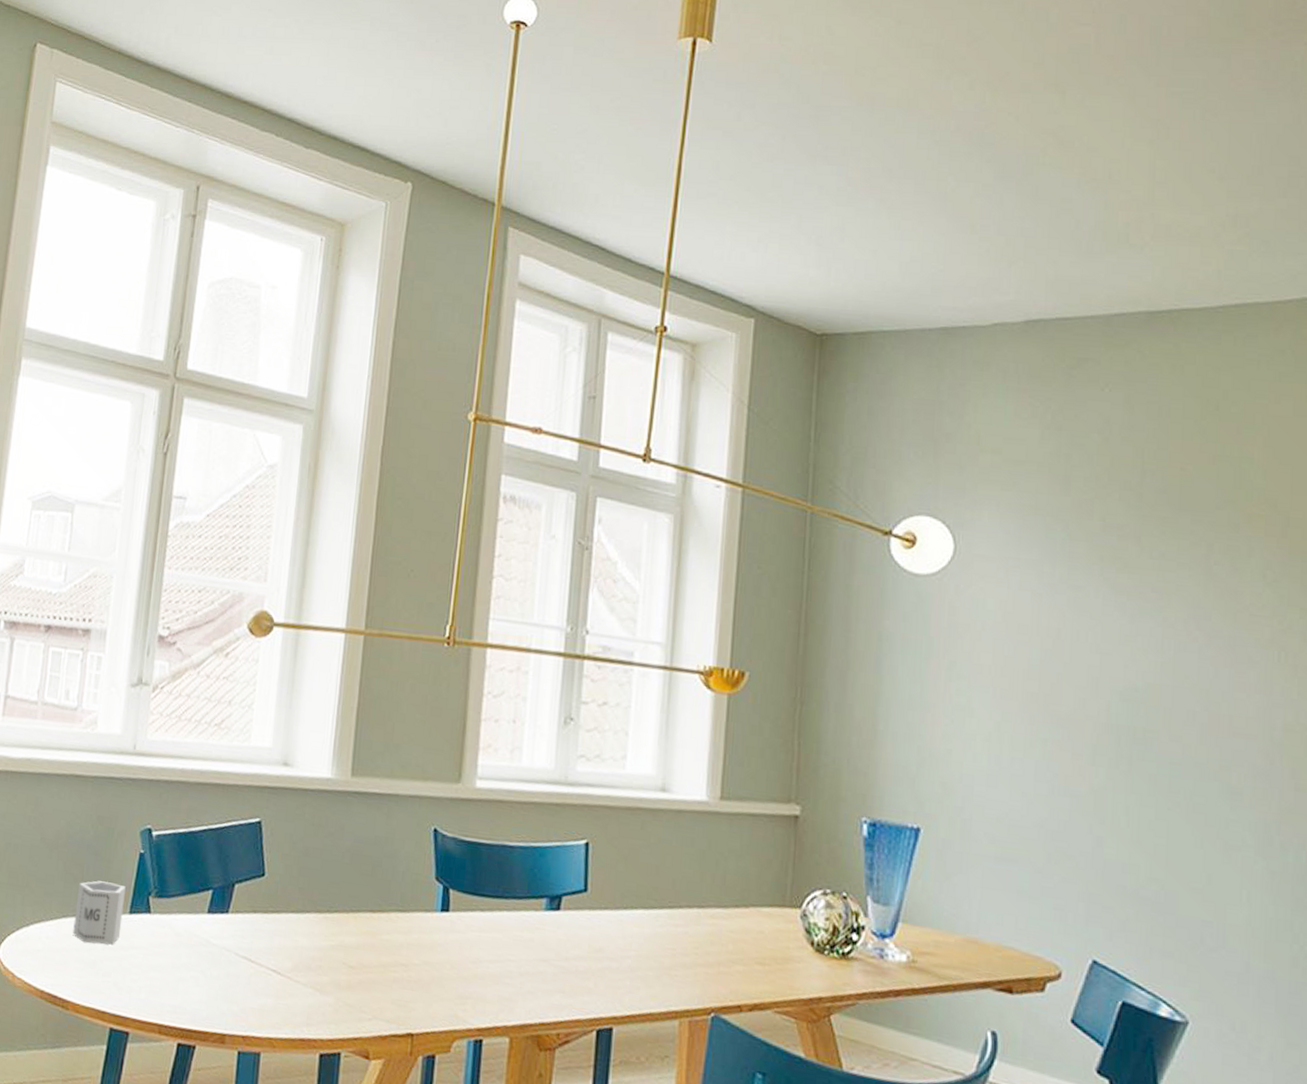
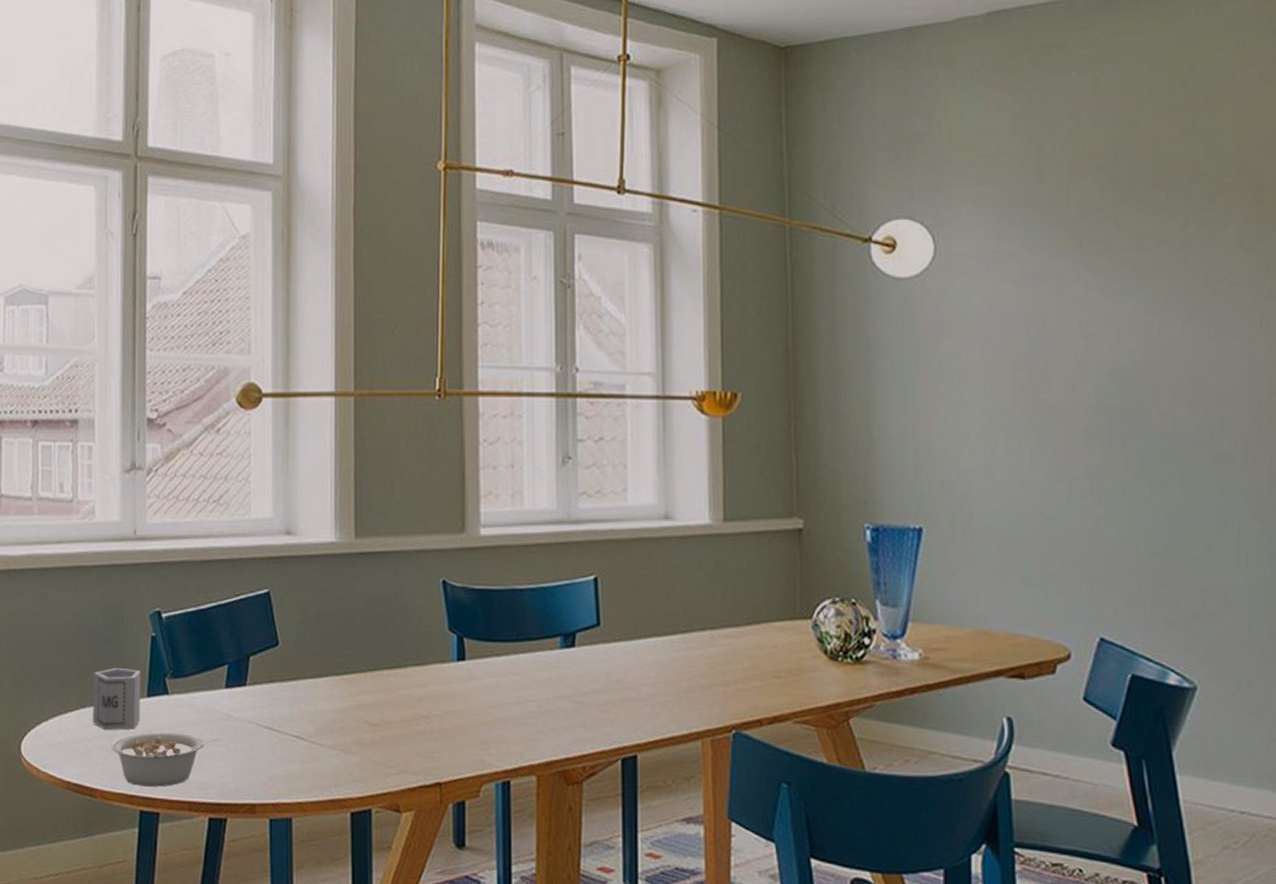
legume: none [89,949,200,1006] -> present [112,732,223,787]

